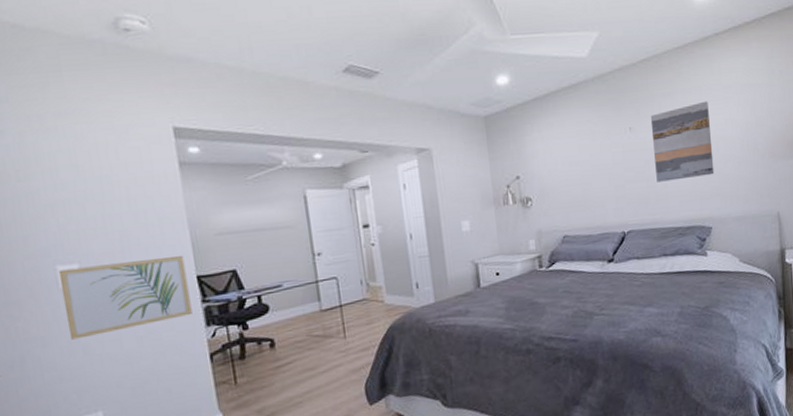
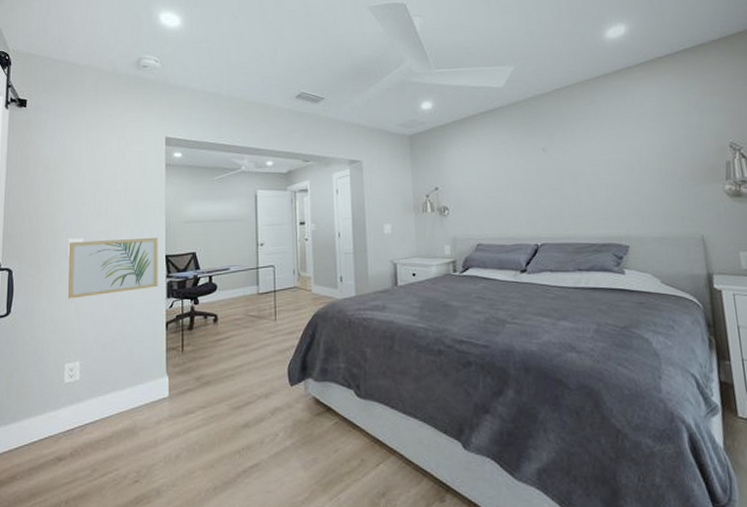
wall art: present [650,101,715,182] -> none [563,126,630,200]

